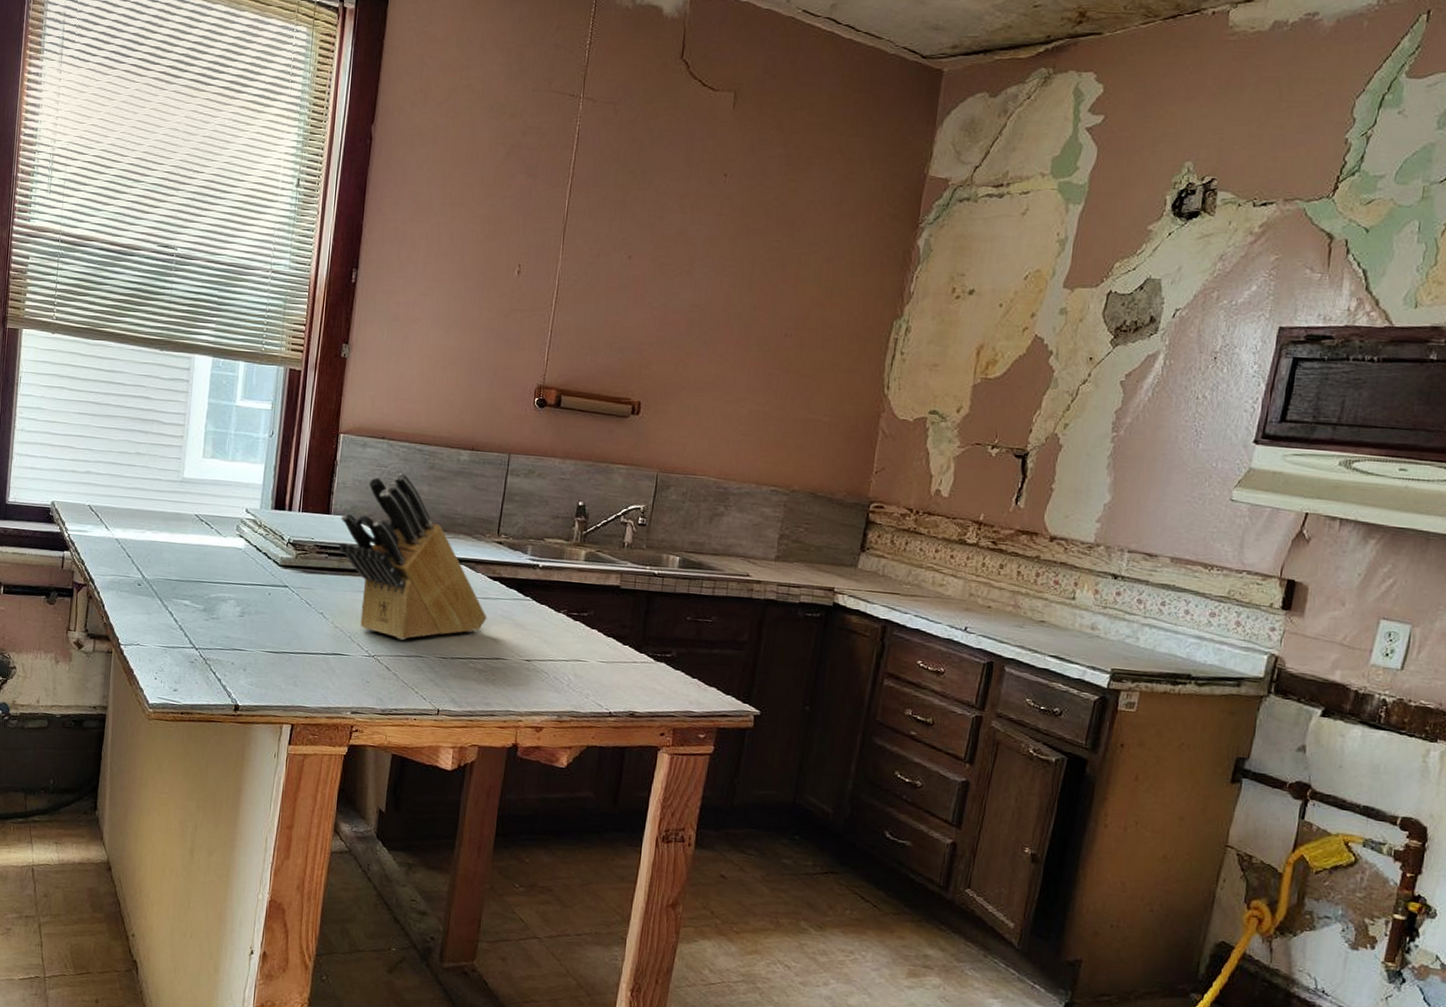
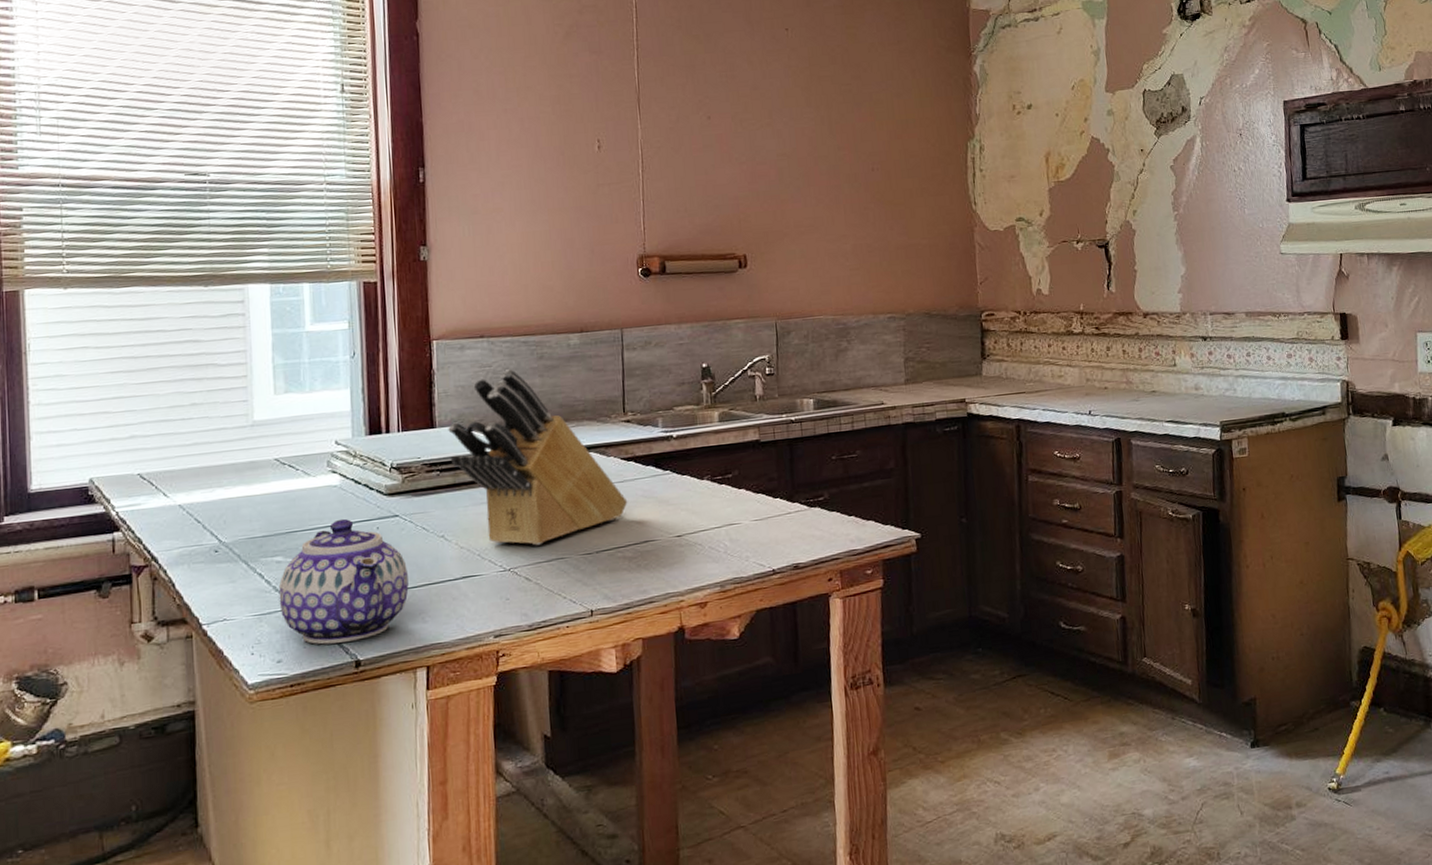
teapot: none [182,579,289,688] -> present [278,518,409,645]

